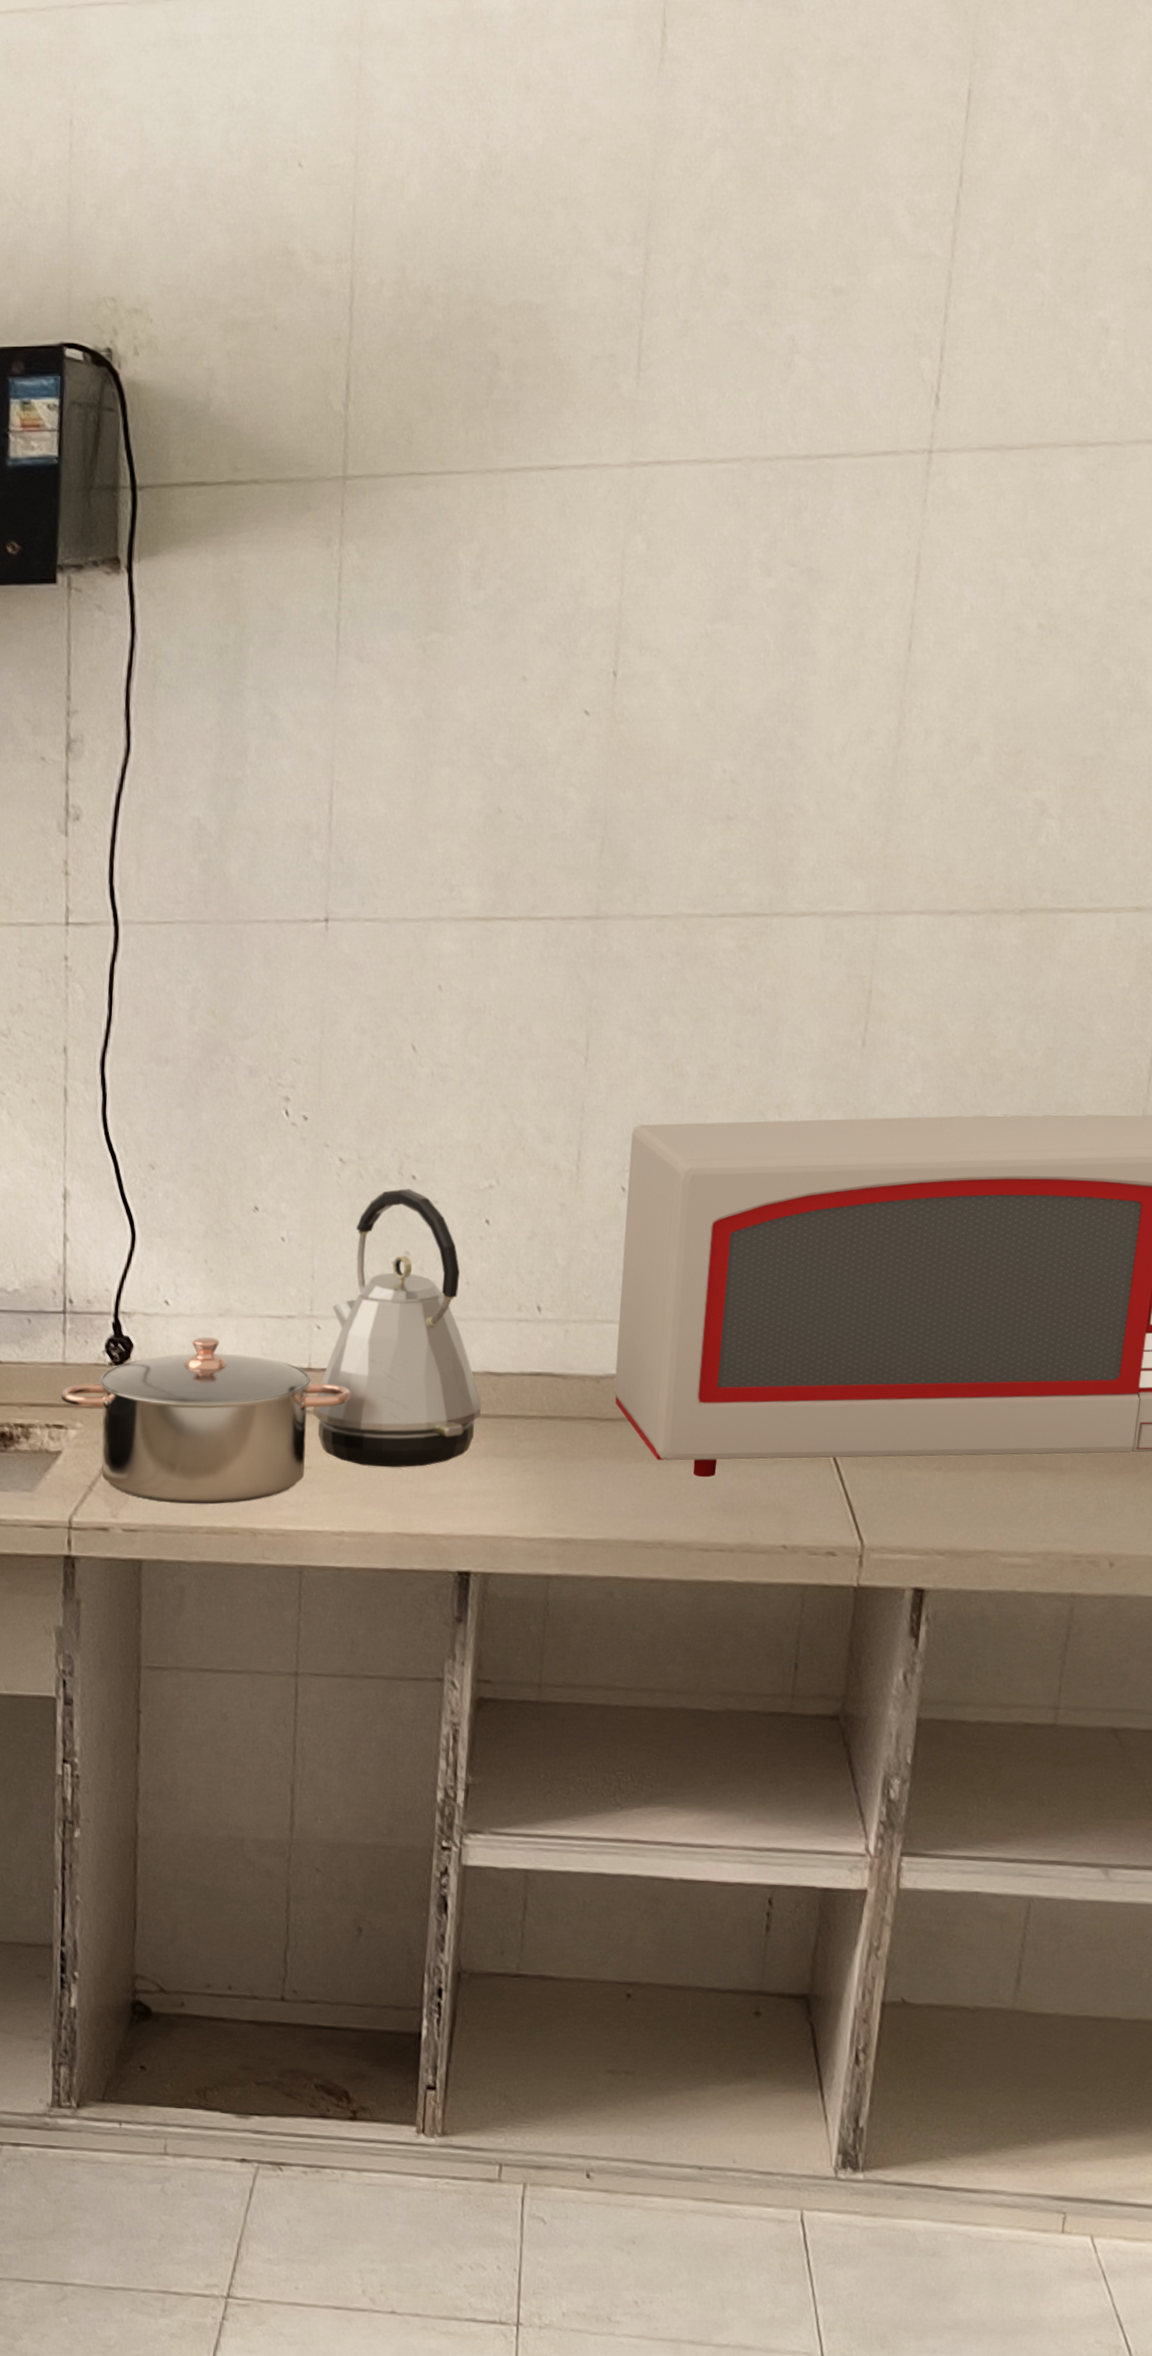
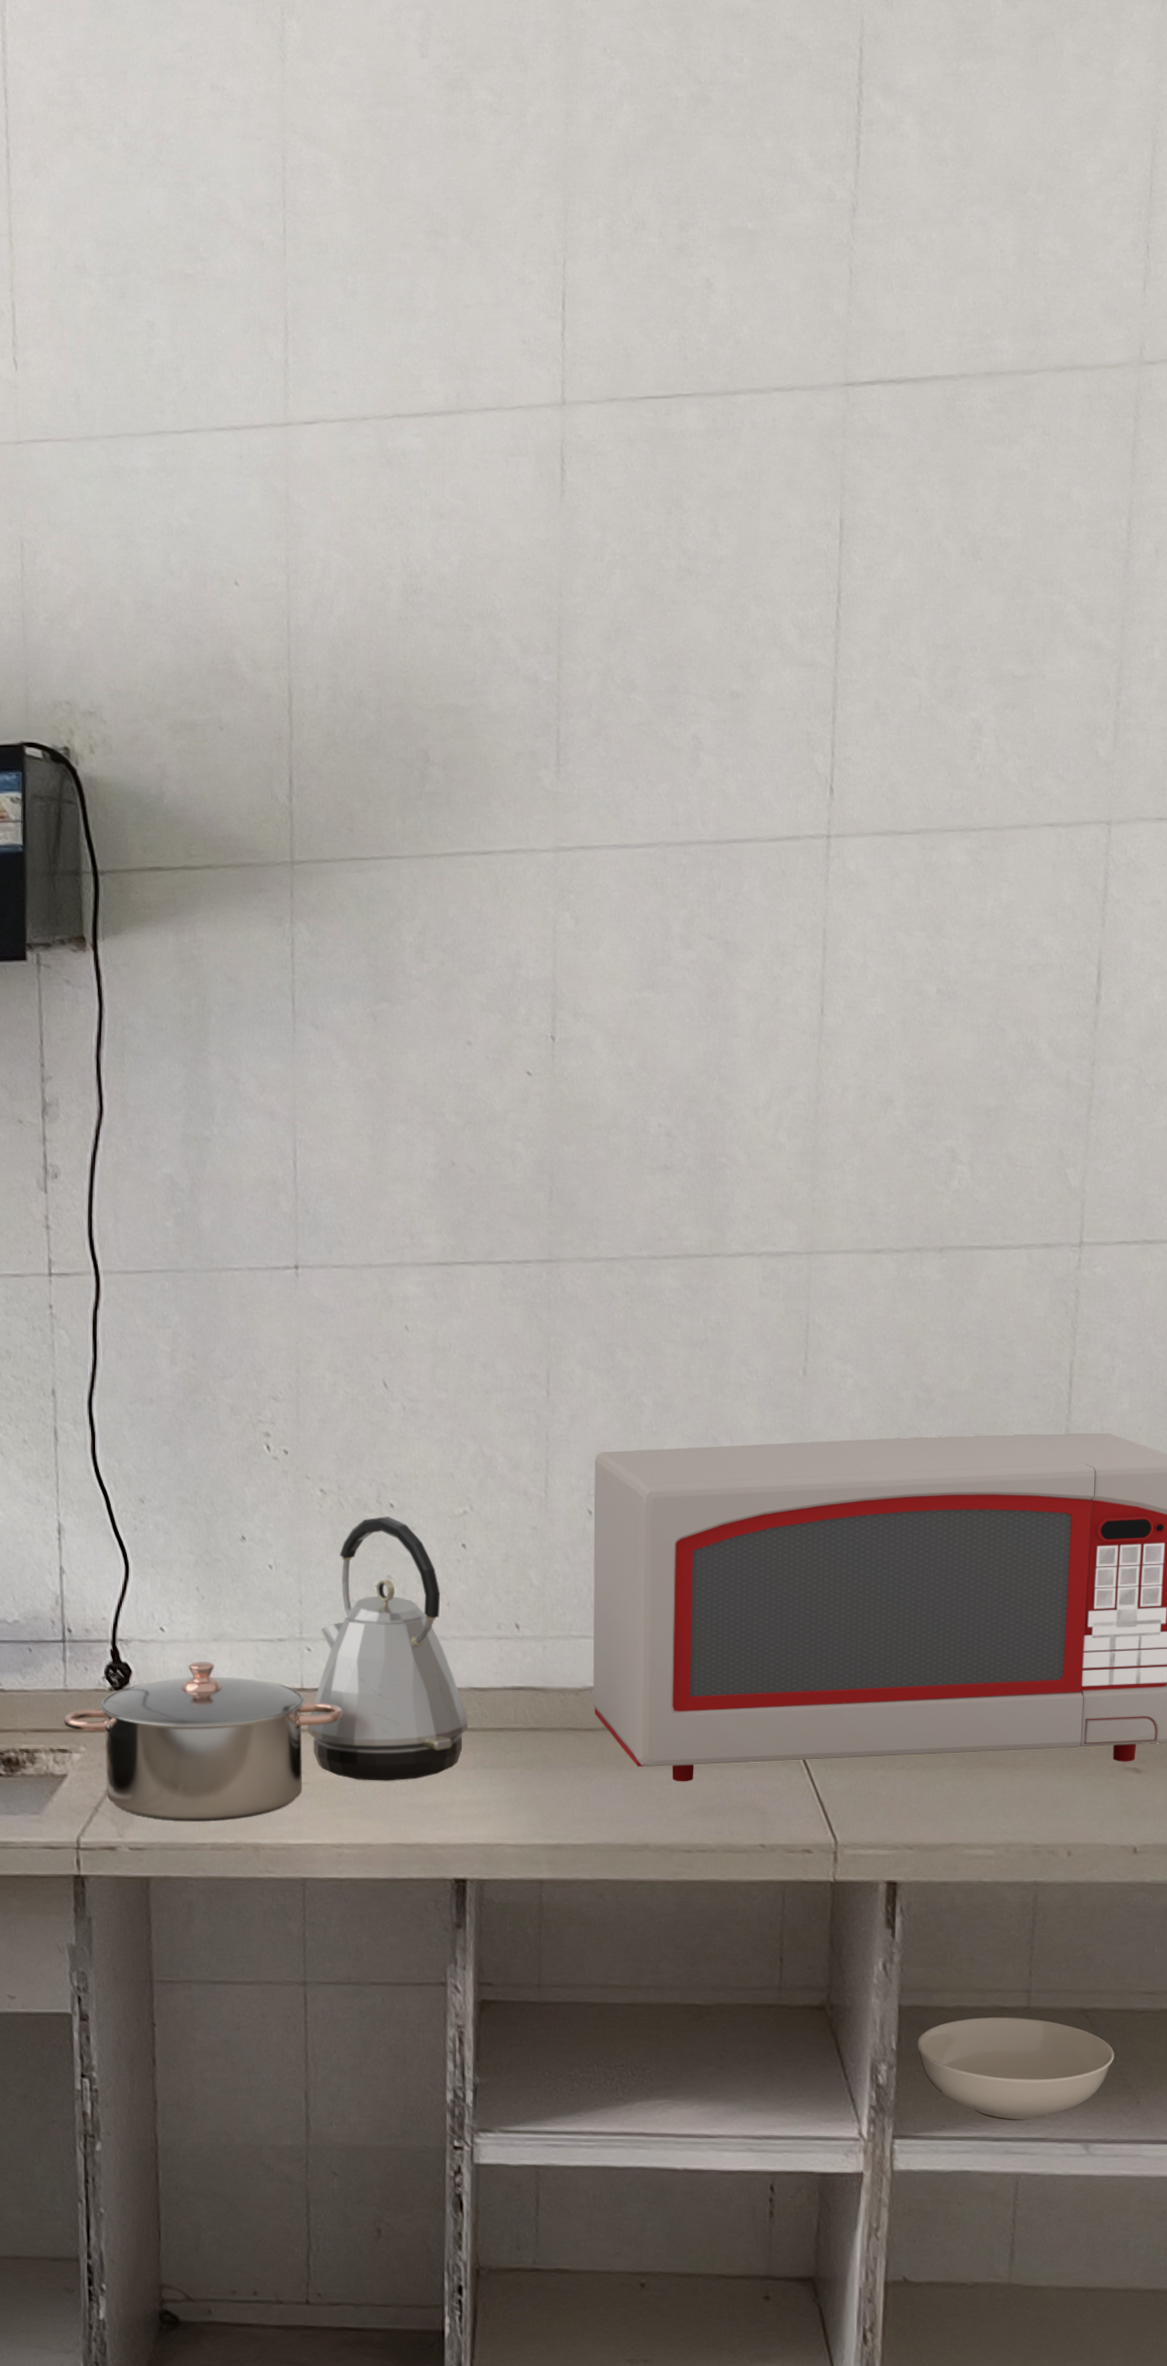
bowl: none [933,1733,1144,1843] -> present [916,2017,1114,2121]

